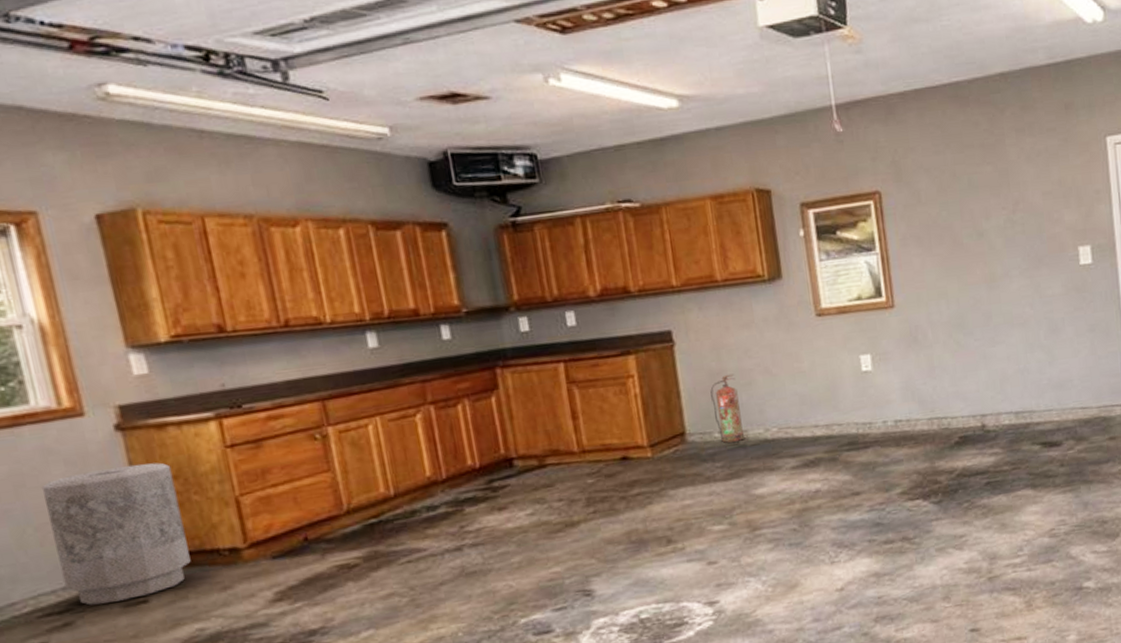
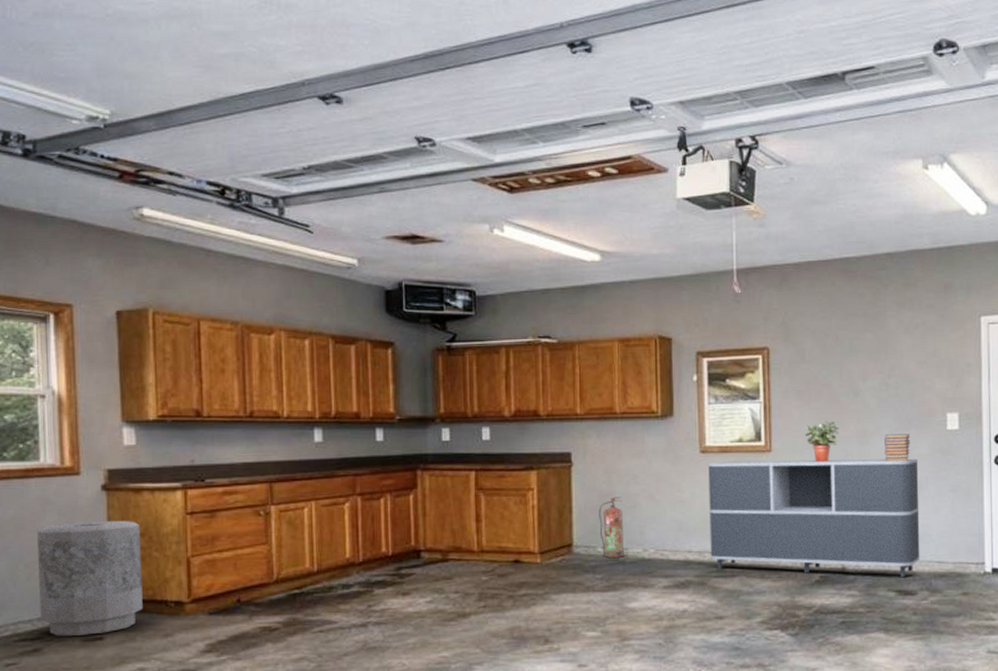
sideboard: none [826,299,1063,442] -> present [708,458,920,578]
potted plant: none [928,267,966,315] -> present [804,421,839,463]
book stack: none [1014,273,1043,307] -> present [884,434,911,462]

